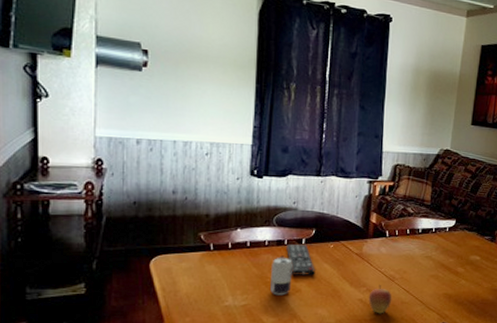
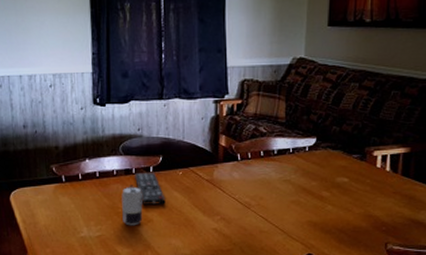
fruit: present [368,284,392,314] -> none [223,212,249,244]

